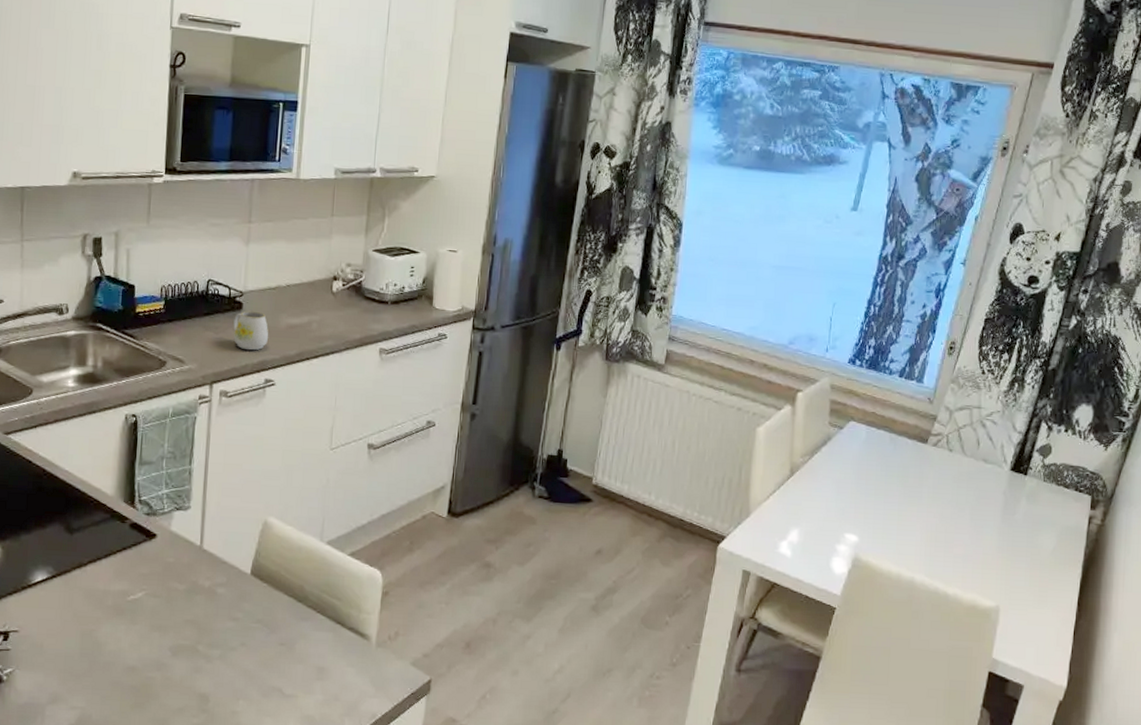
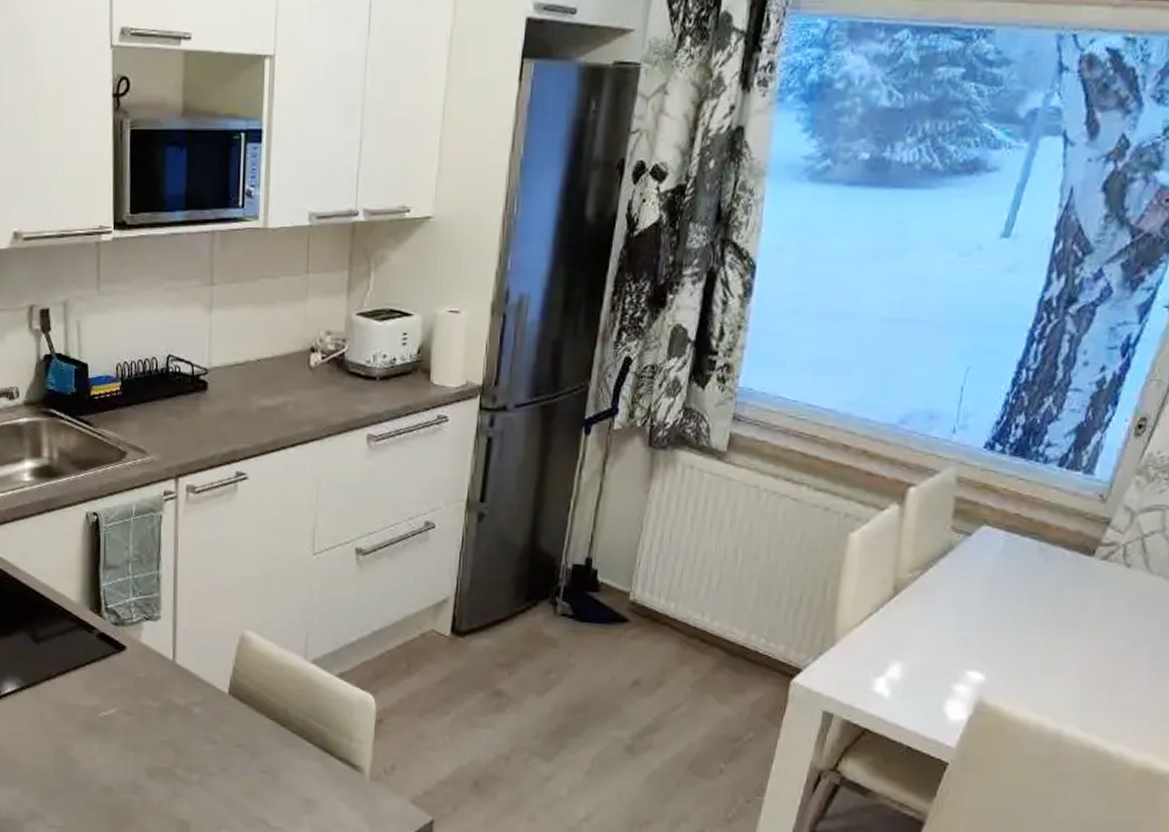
mug: present [233,311,269,351] -> none [198,391,239,439]

